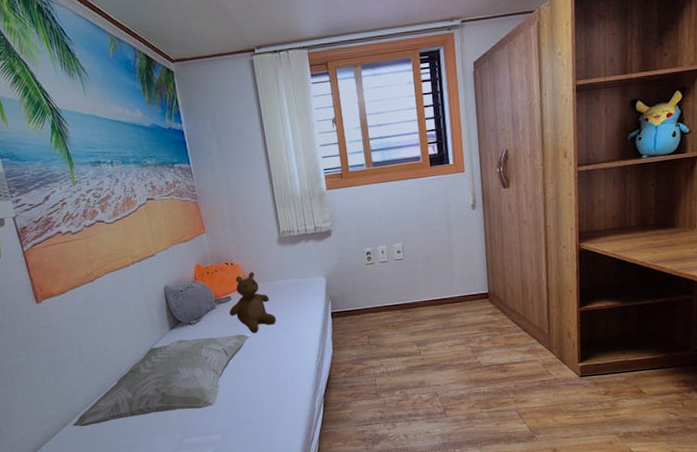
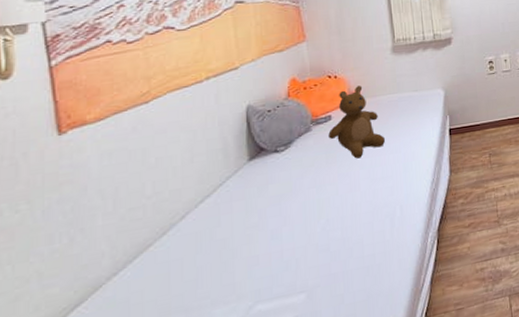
decorative pillow: present [73,334,250,427] -> none [88,161,352,308]

